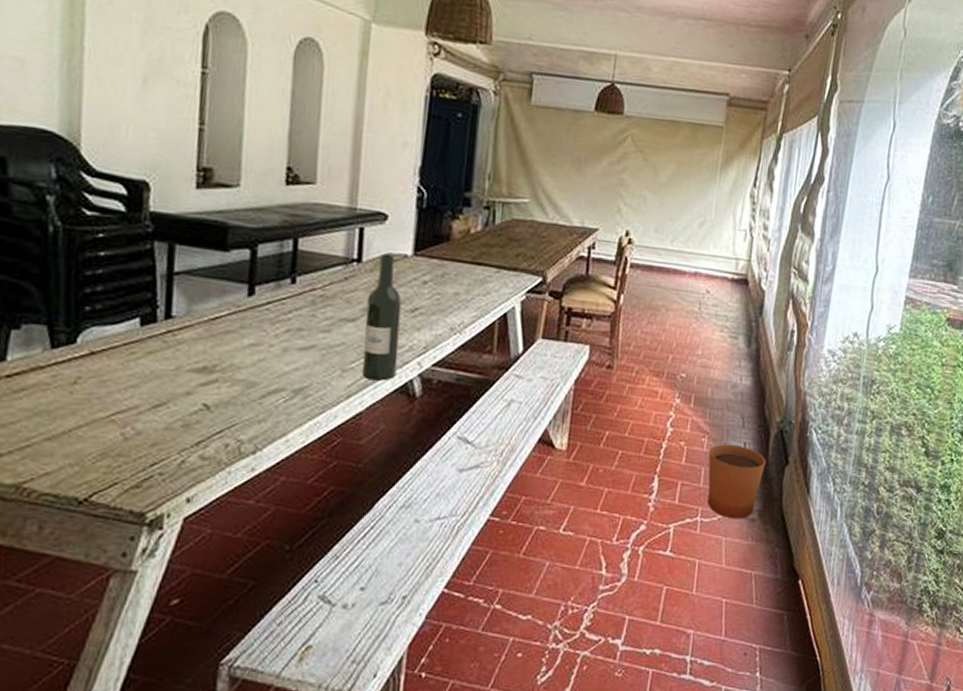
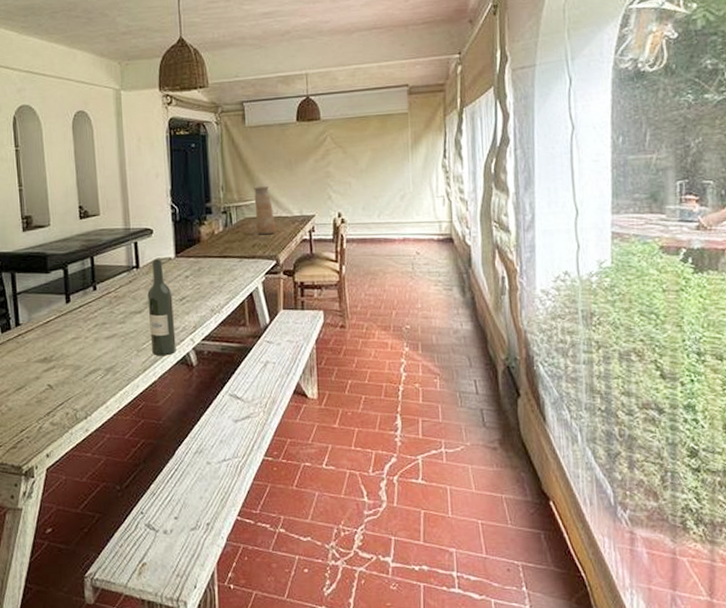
vase: none [524,180,550,244] -> present [254,184,276,235]
planter: present [707,444,766,519] -> none [442,382,498,448]

